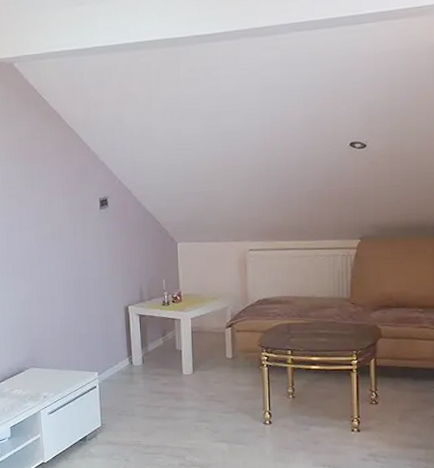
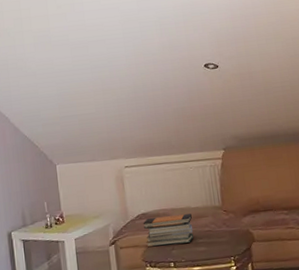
book stack: none [263,303,316,333] -> present [143,213,194,247]

